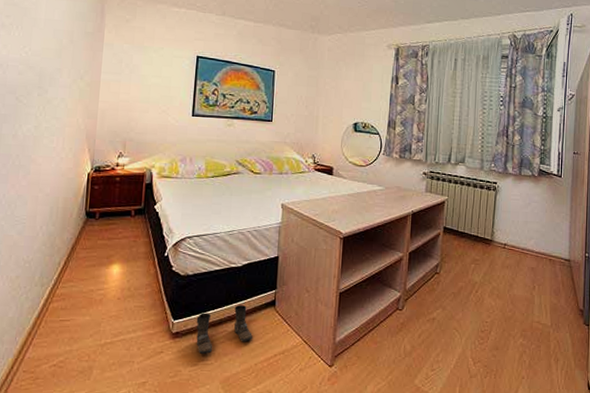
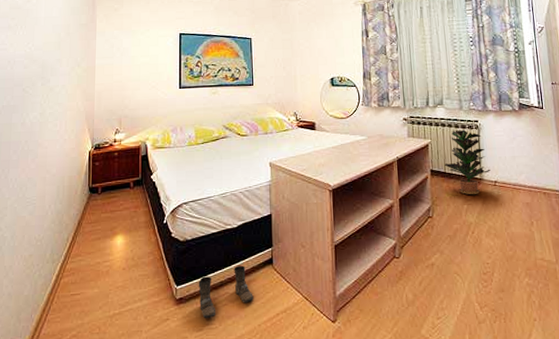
potted plant: none [458,190,502,255] -> present [444,129,491,195]

